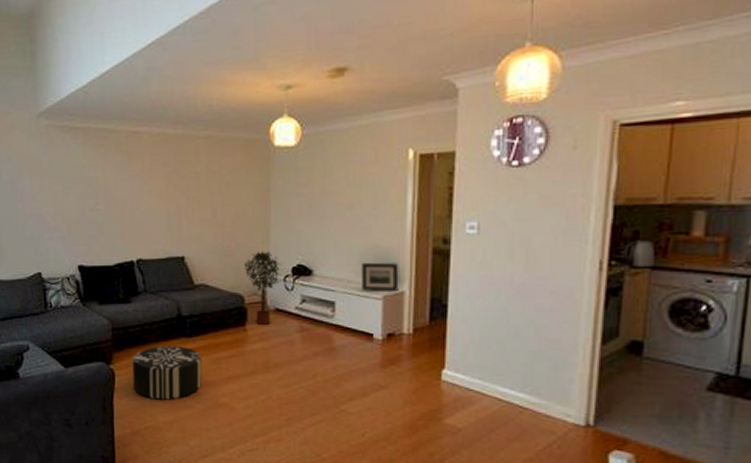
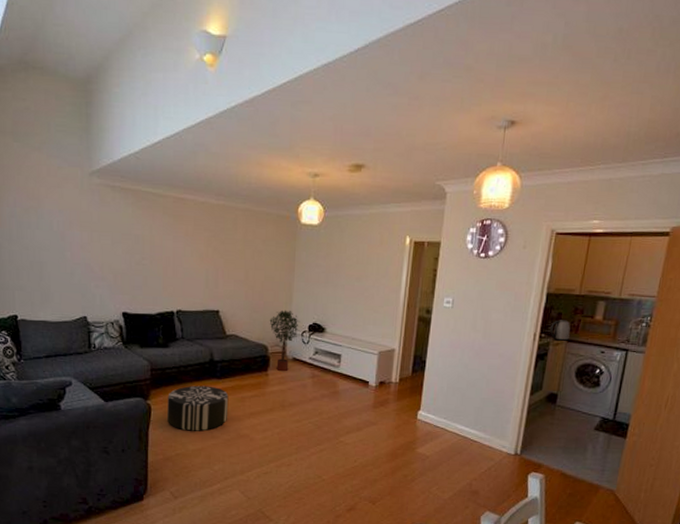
picture frame: present [361,262,399,292] -> none [362,324,392,350]

